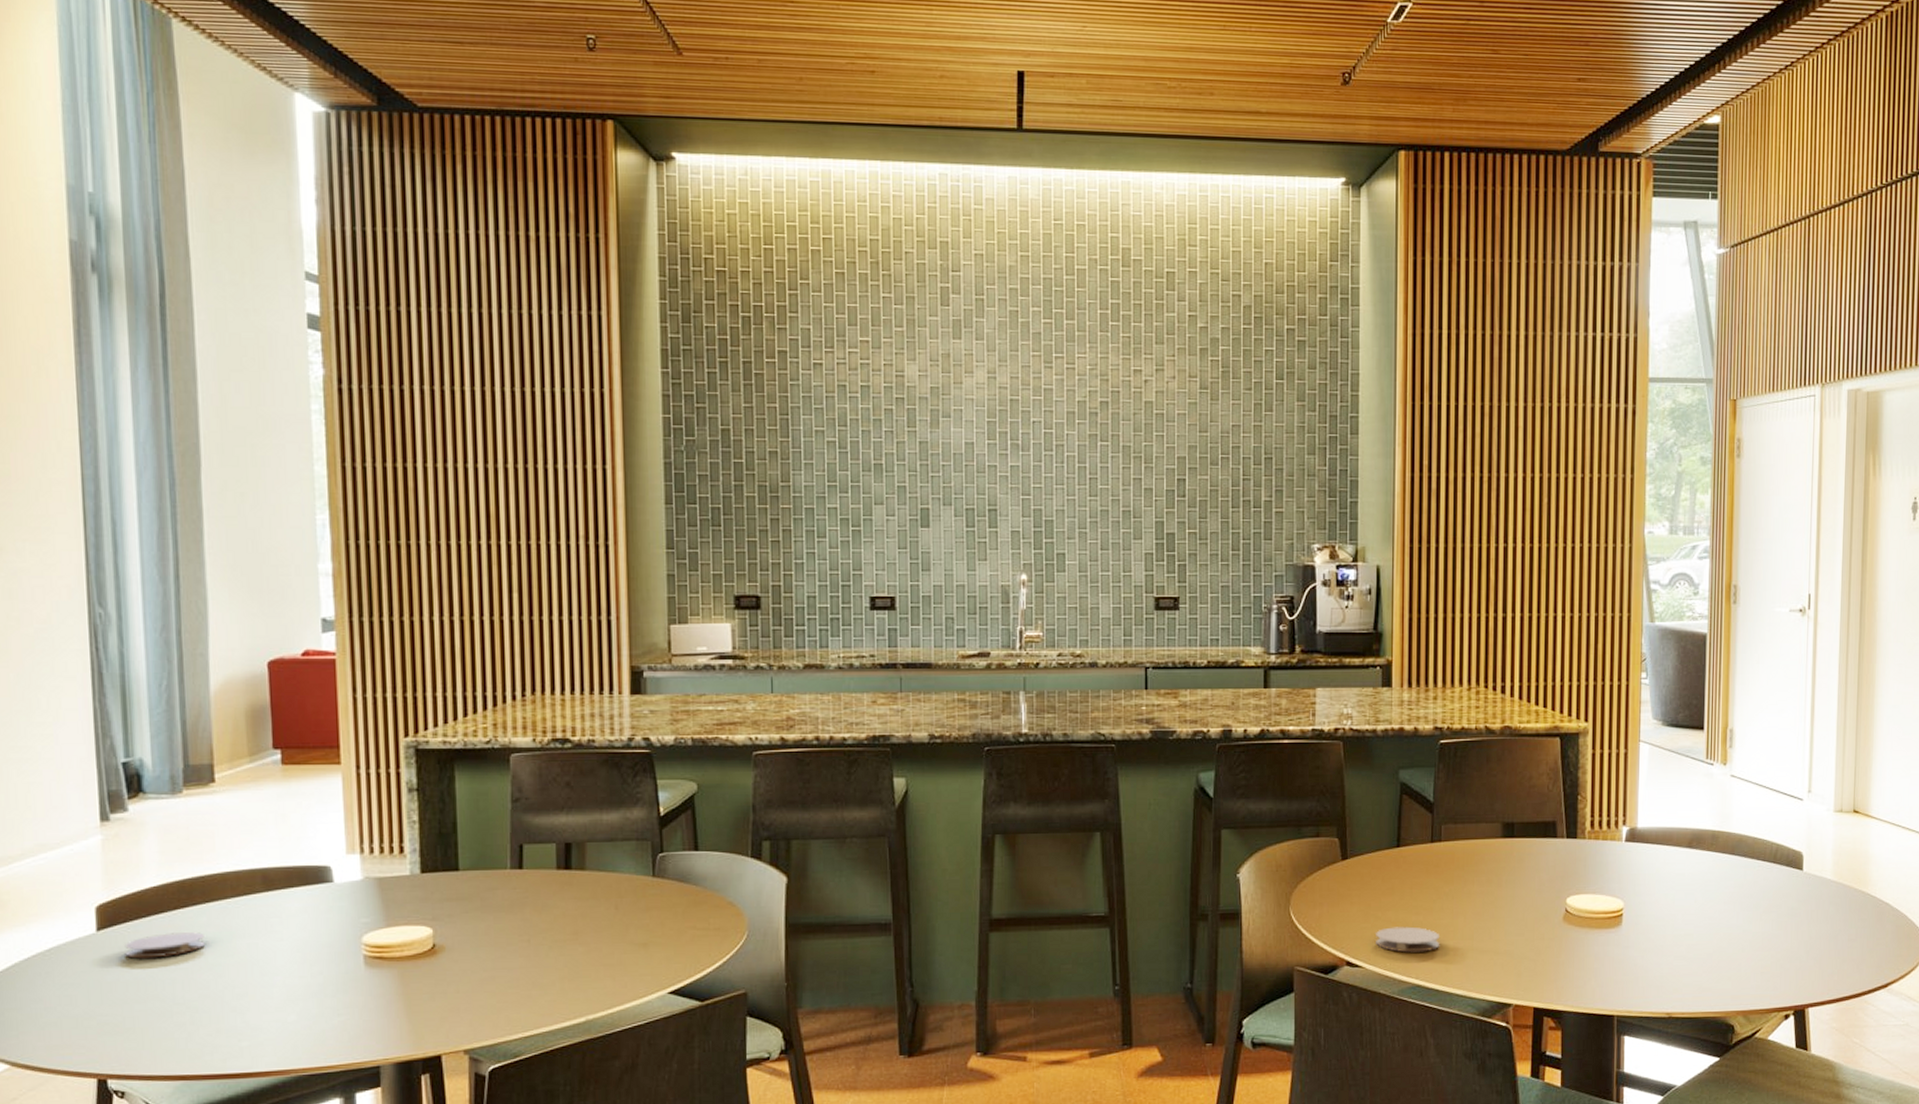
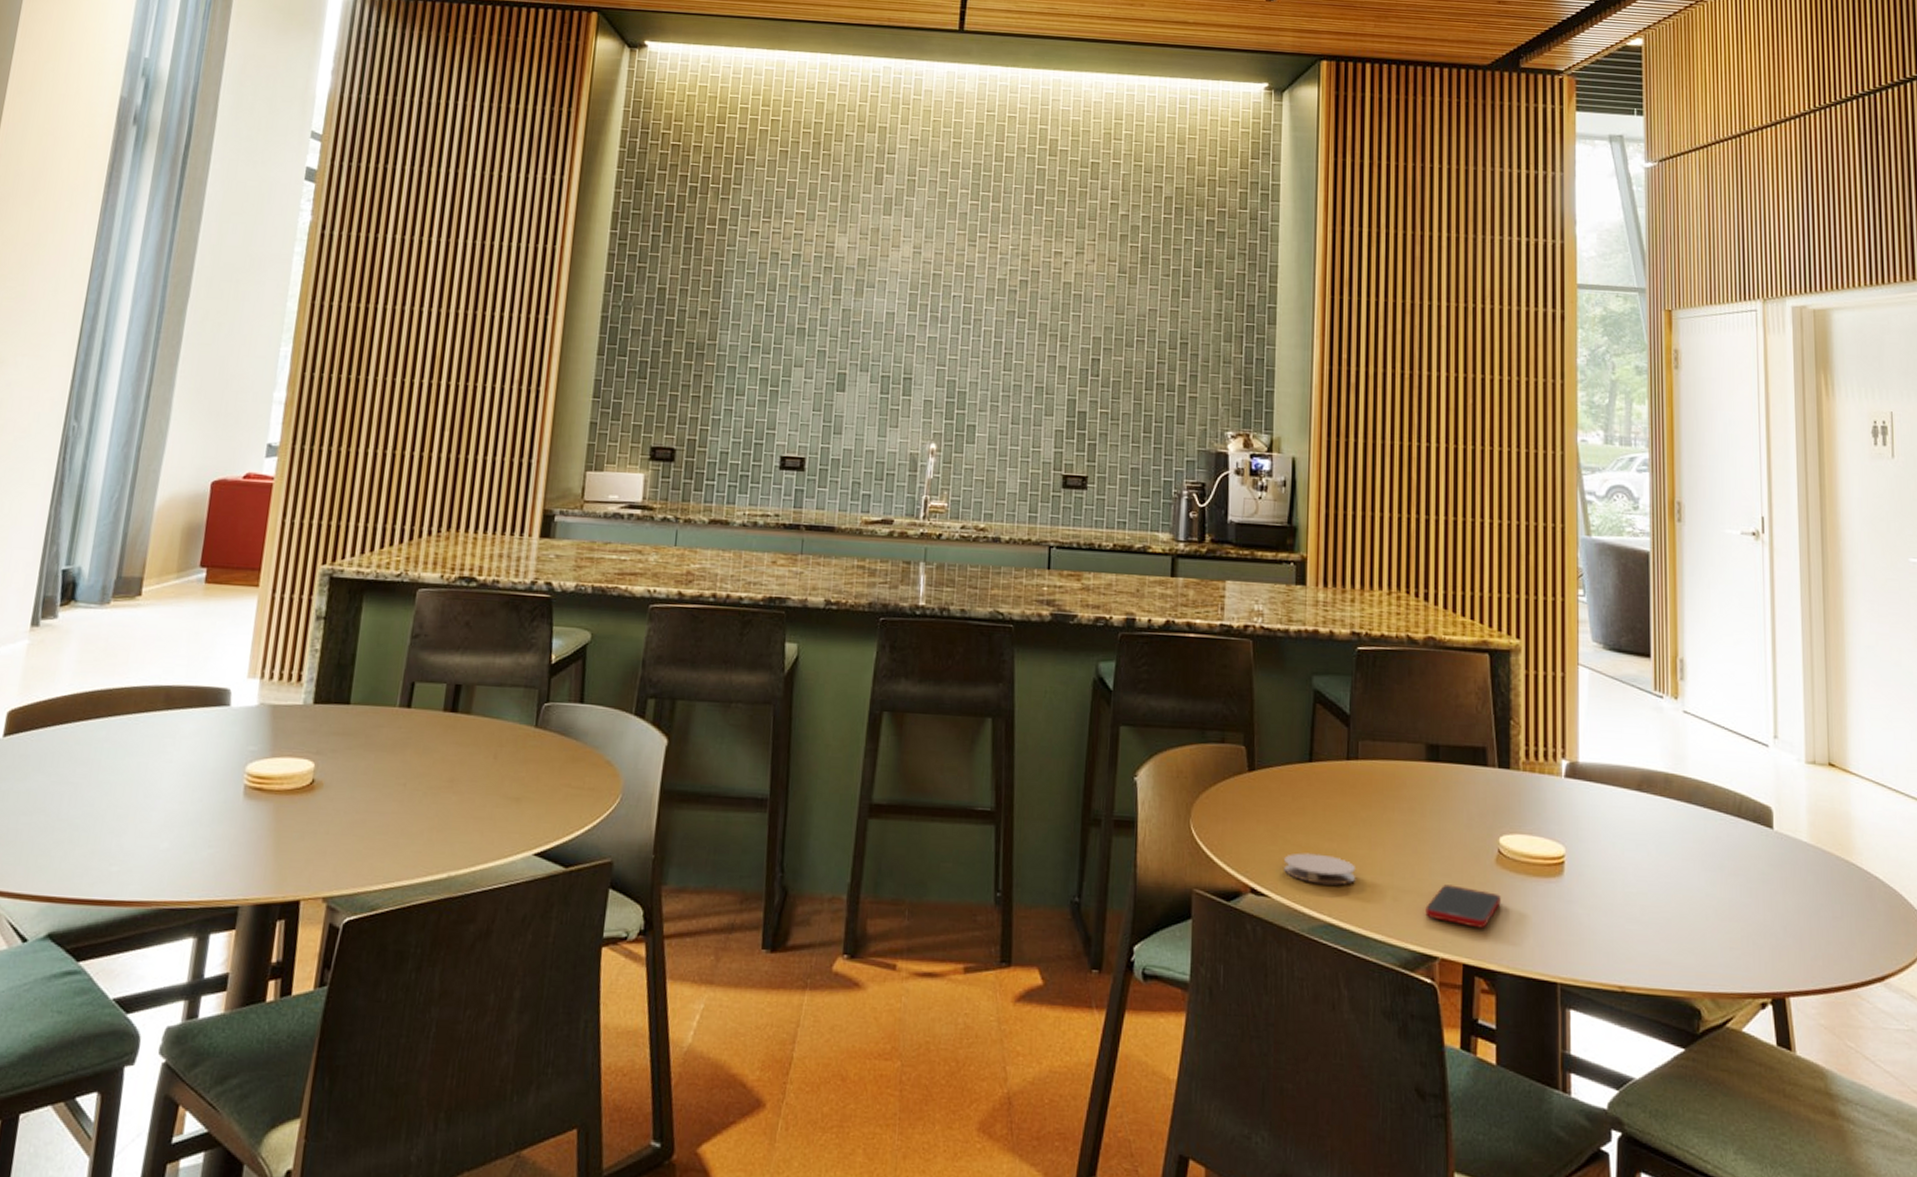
coaster: present [124,932,205,959] -> none [23,744,100,770]
cell phone: none [1501,942,1567,977] -> present [1425,884,1501,929]

